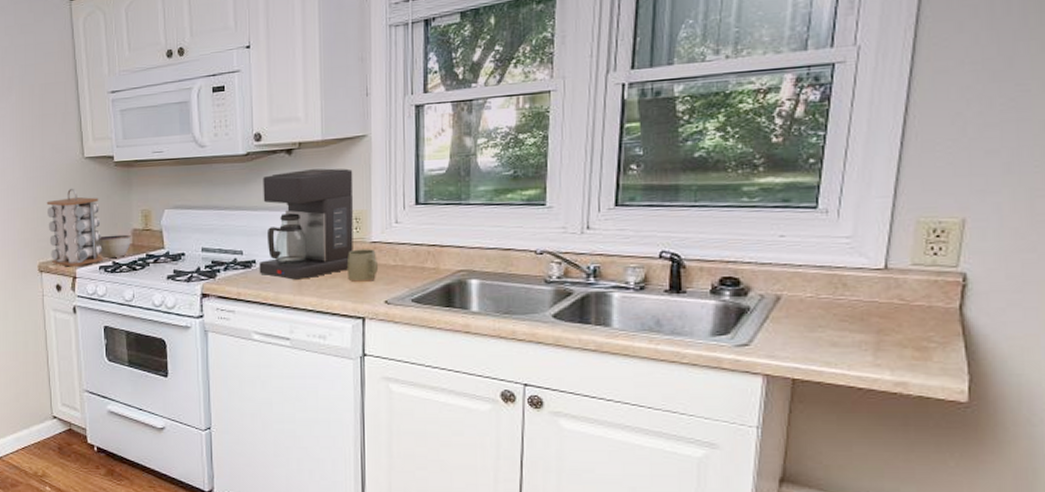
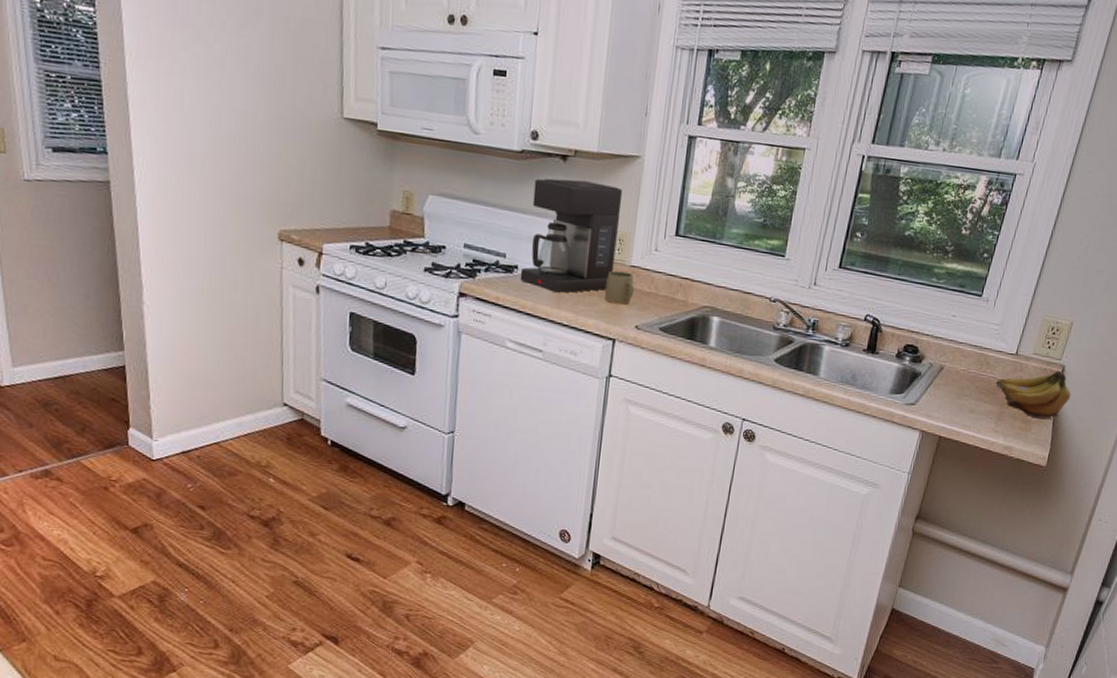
spice rack: present [46,188,103,267] -> none [293,150,356,242]
bowl: present [96,234,131,258] -> none [349,211,389,239]
fruit: none [861,280,986,343] -> present [995,371,1071,420]

